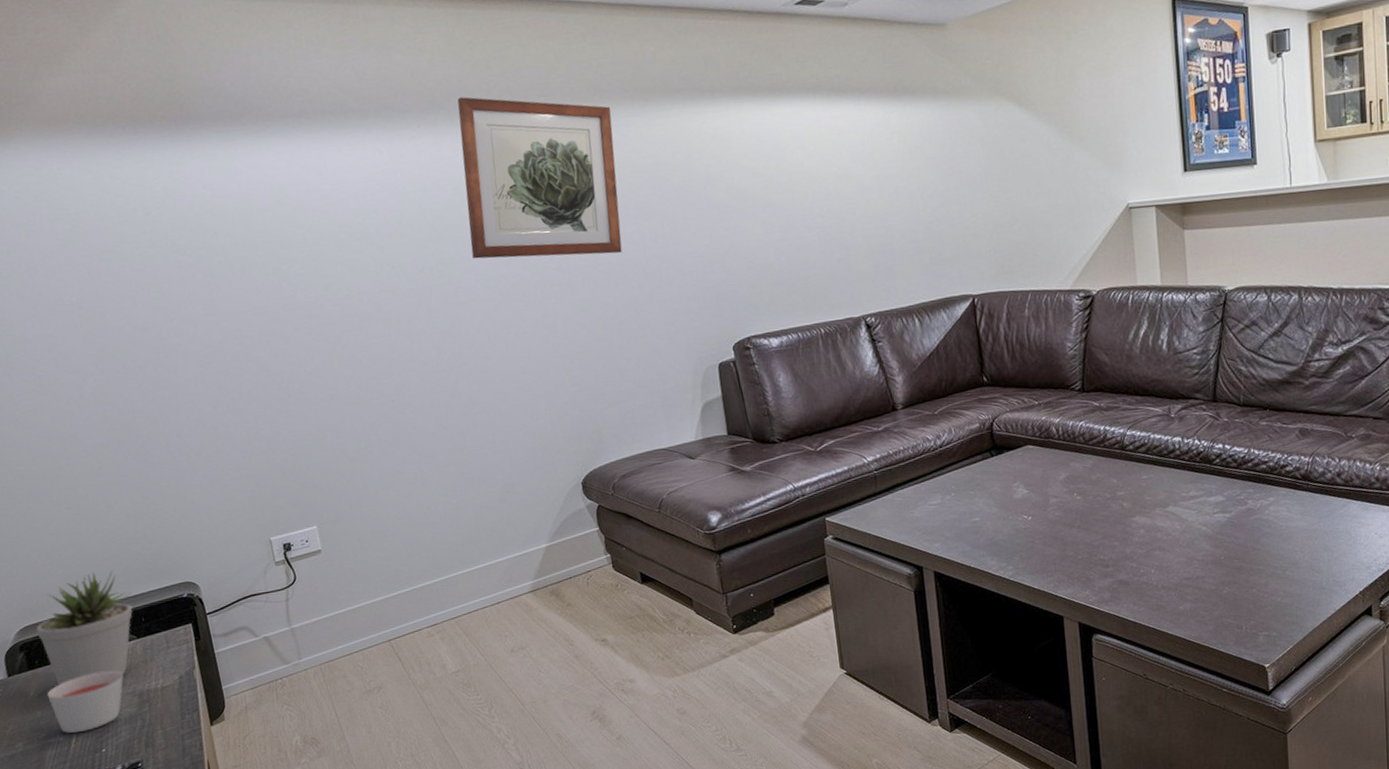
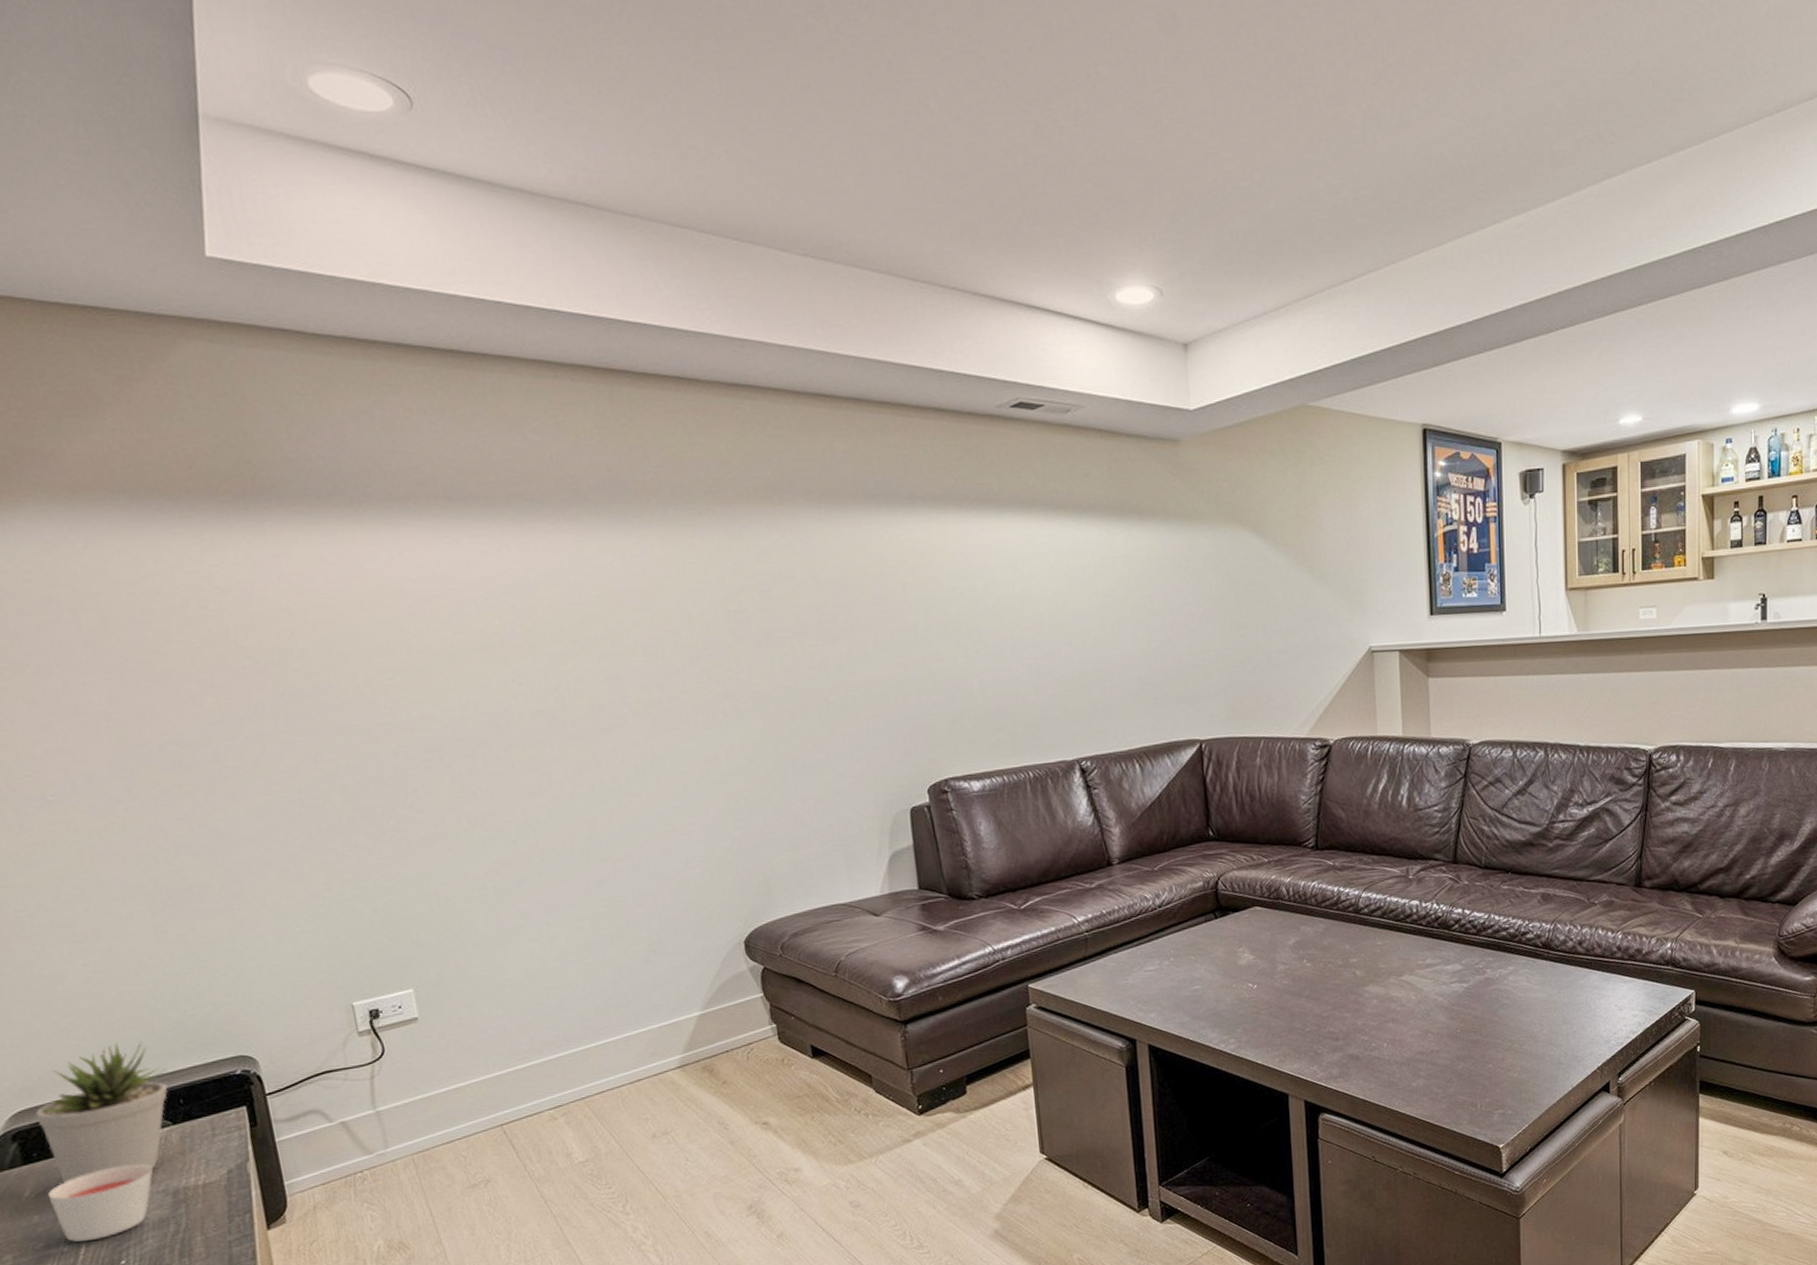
wall art: present [457,97,622,259] -> none [606,488,801,679]

